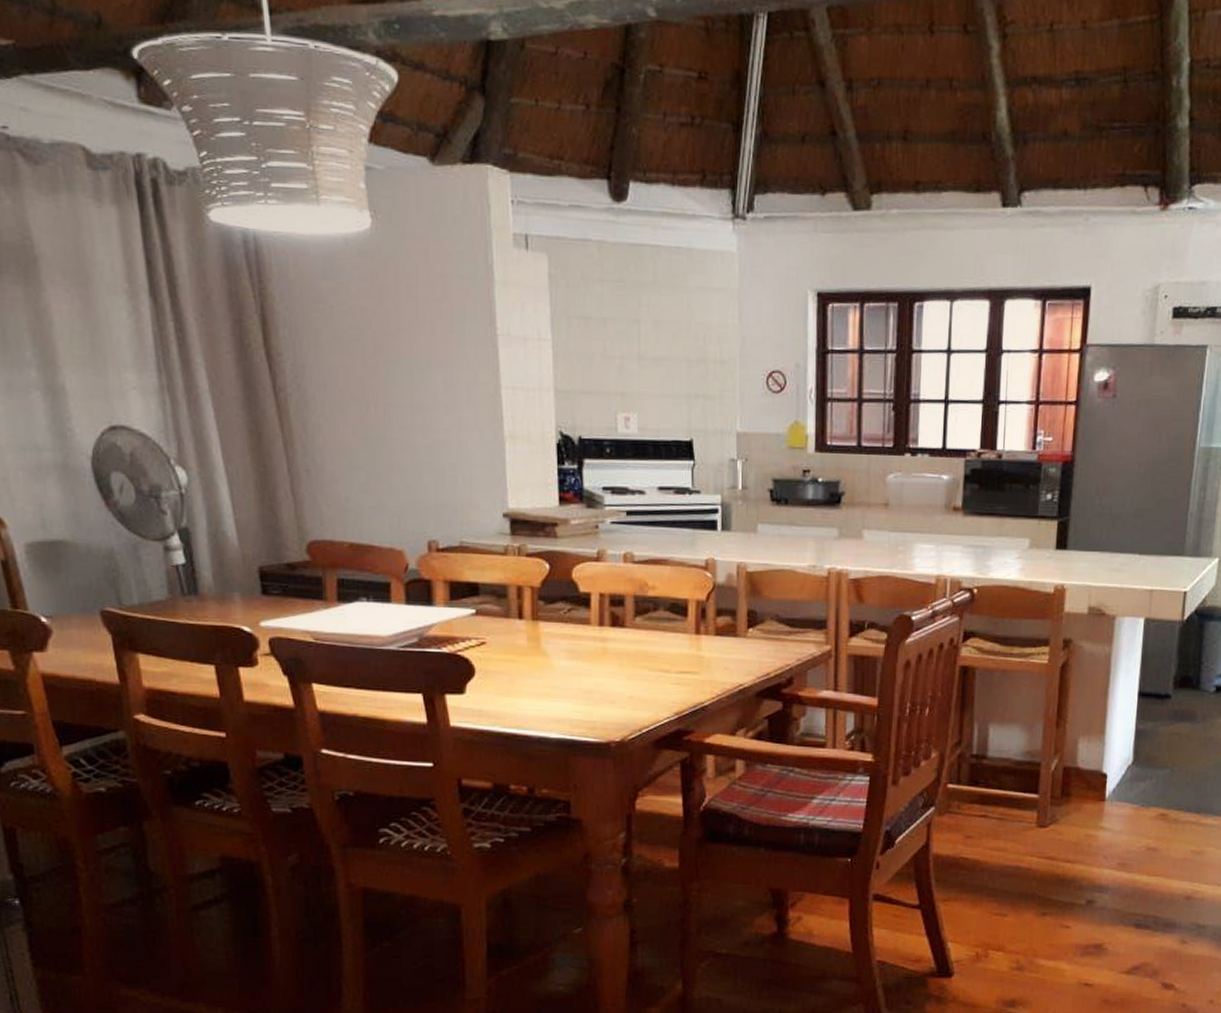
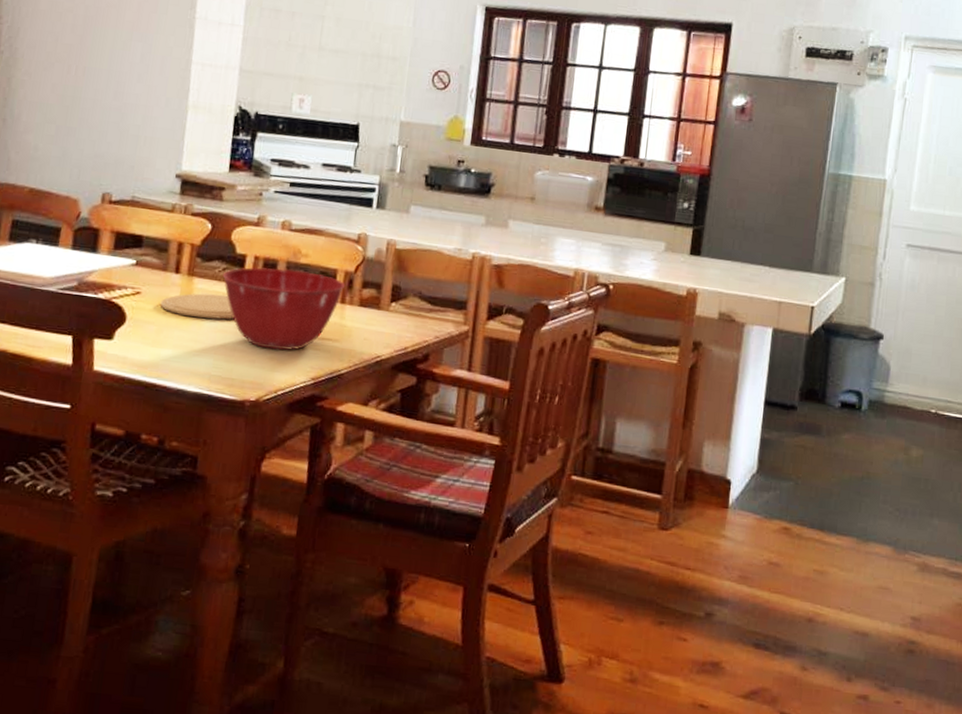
plate: none [508,636,586,663] -> present [160,293,234,320]
mixing bowl: none [568,604,699,688] -> present [222,267,346,351]

